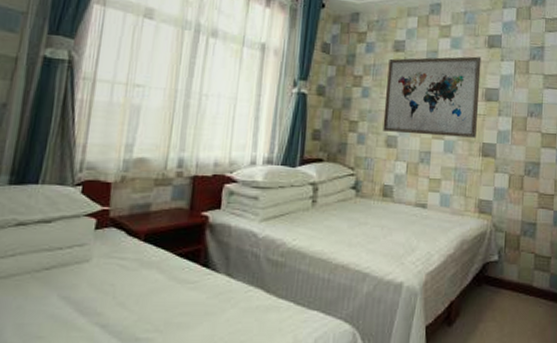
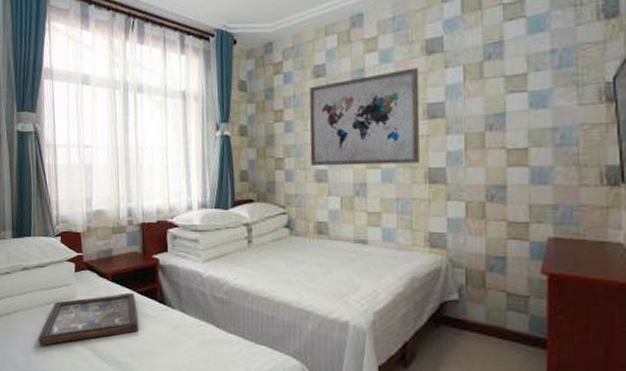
decorative tray: none [21,254,172,323] -> present [38,292,139,345]

